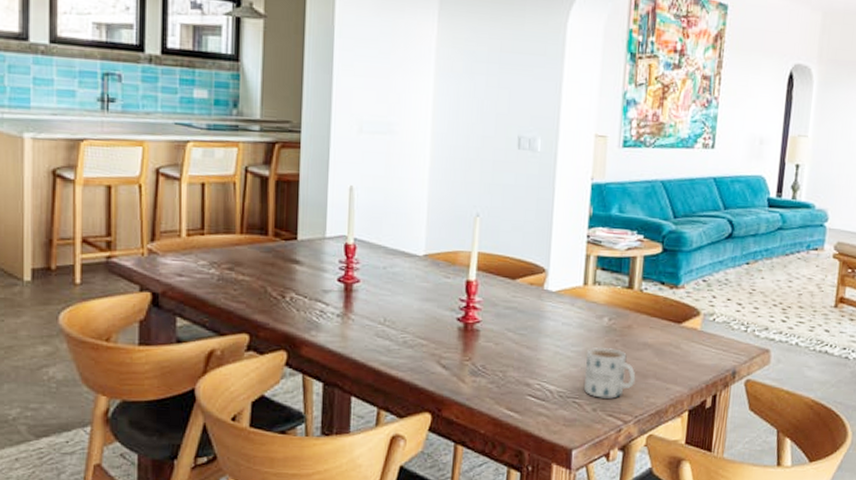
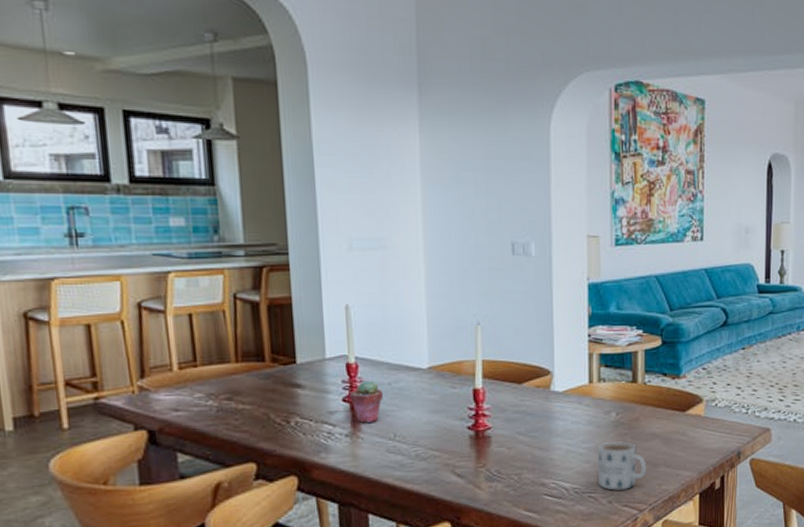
potted succulent: none [344,262,377,305] -> present [349,380,383,423]

